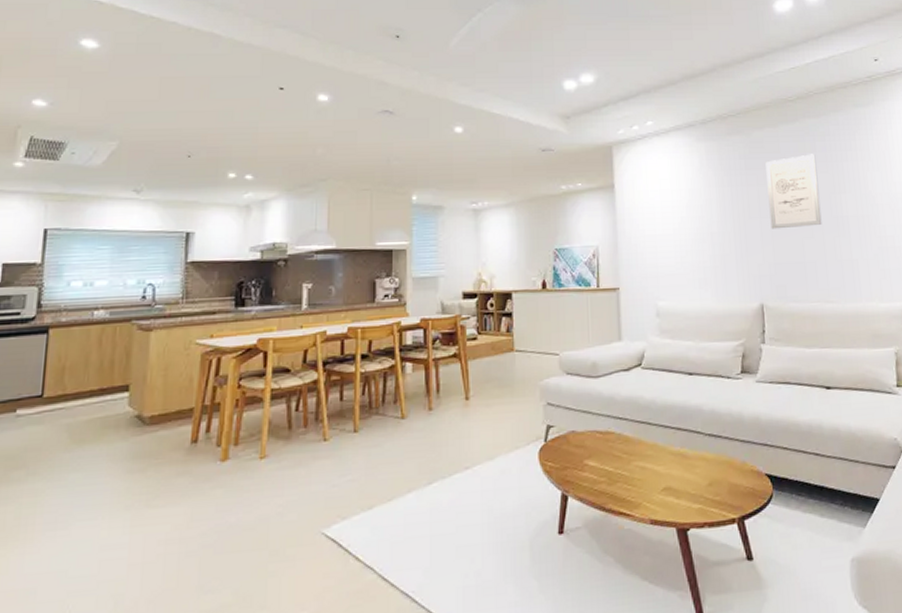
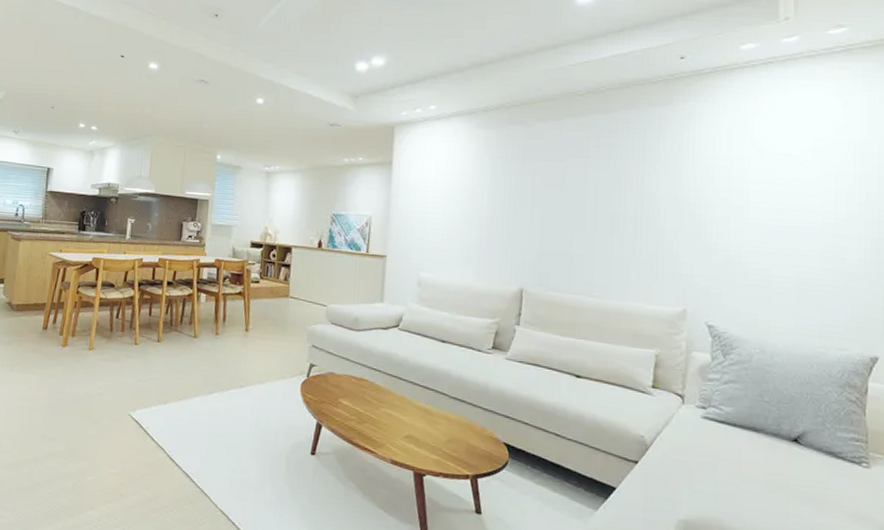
wall art: present [765,154,822,229] -> none [541,149,598,221]

